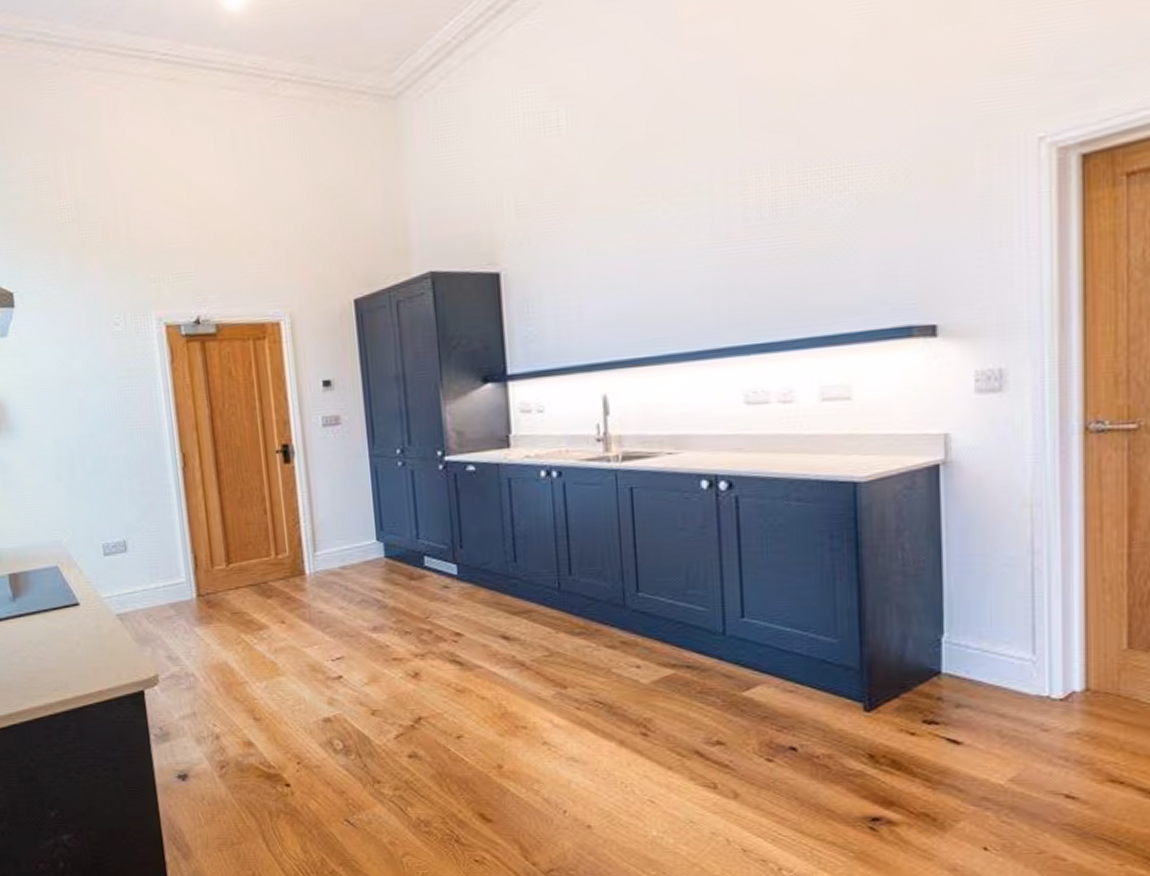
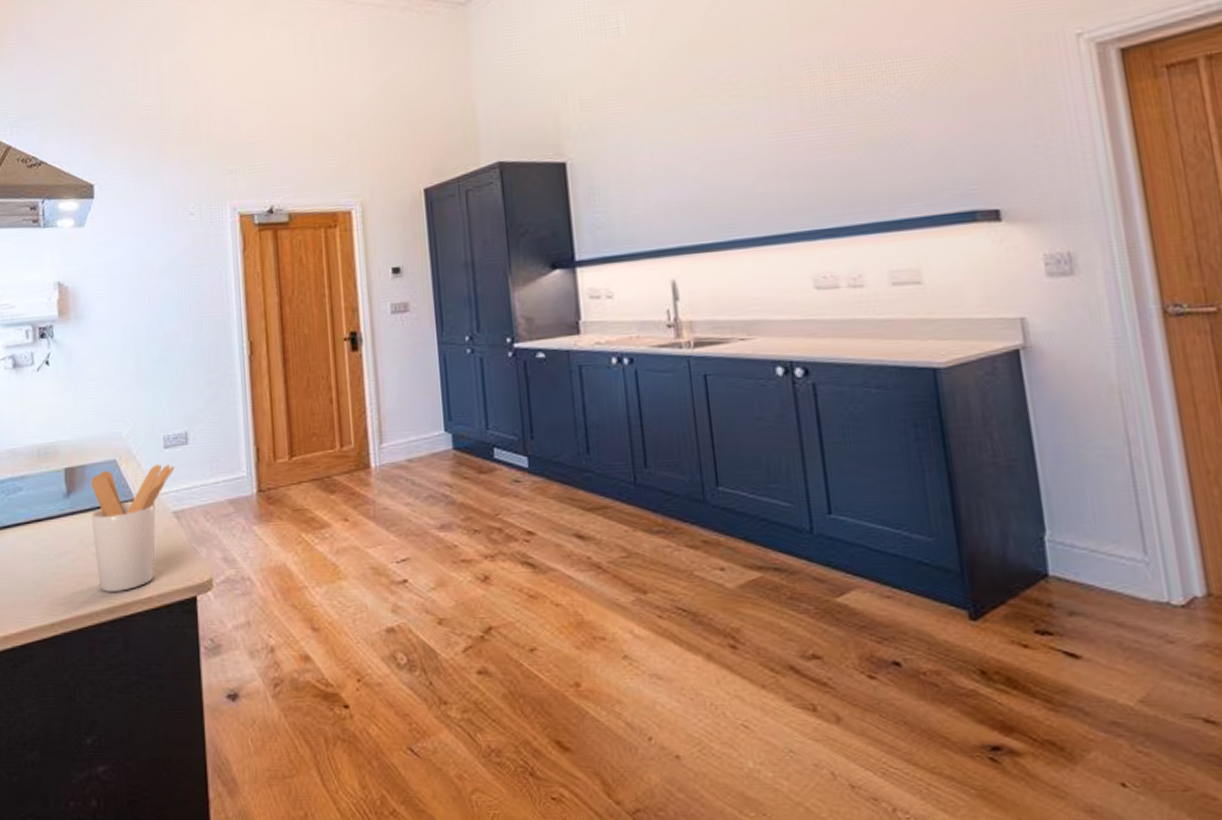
utensil holder: none [34,570,116,686] -> present [90,463,175,592]

